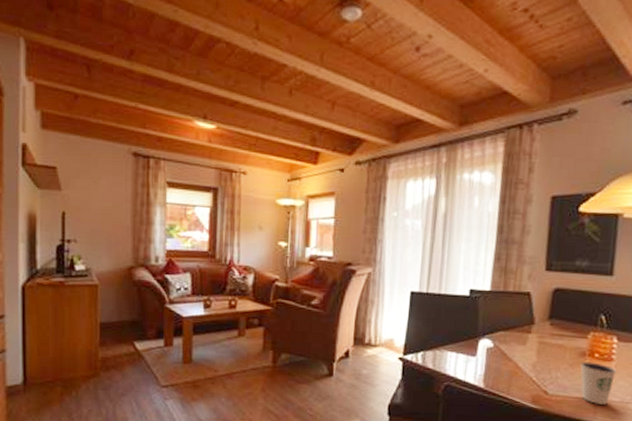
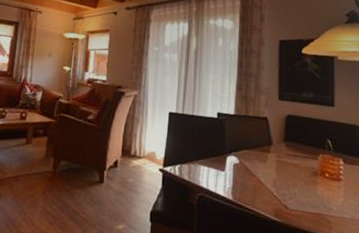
dixie cup: present [580,361,616,405] -> none [314,180,345,221]

